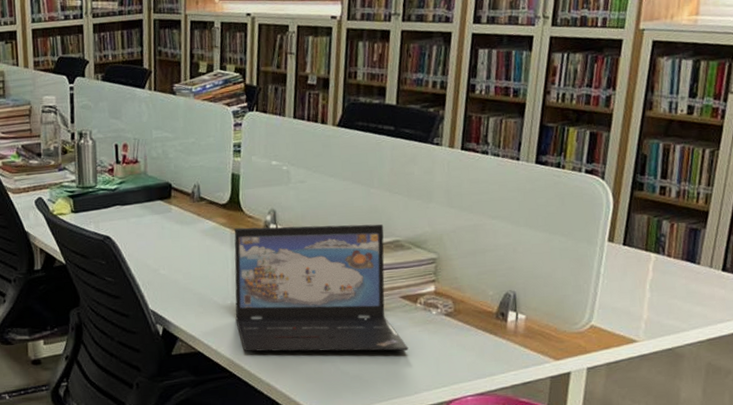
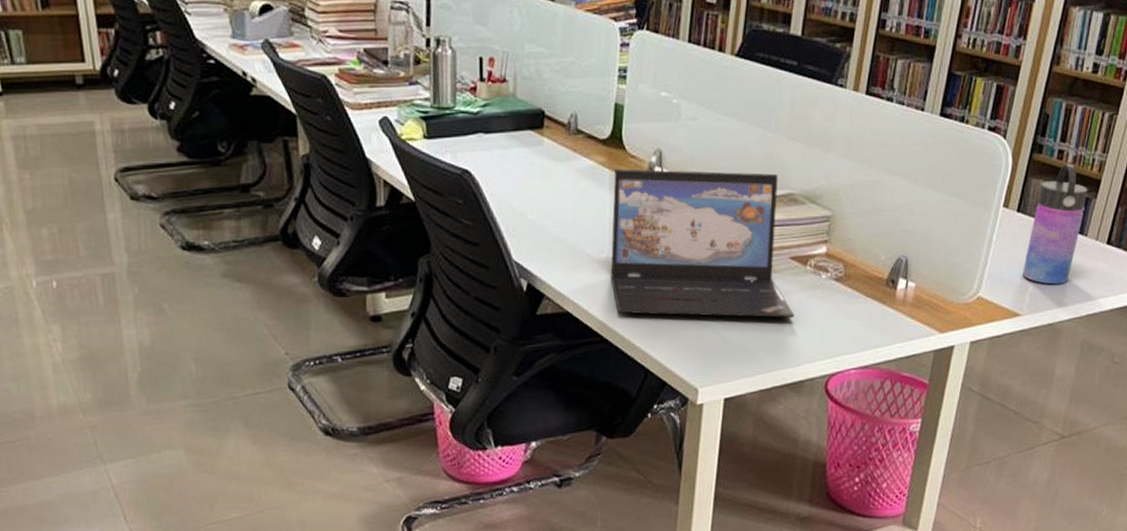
water bottle: none [634,198,696,312] -> present [1022,164,1088,285]

